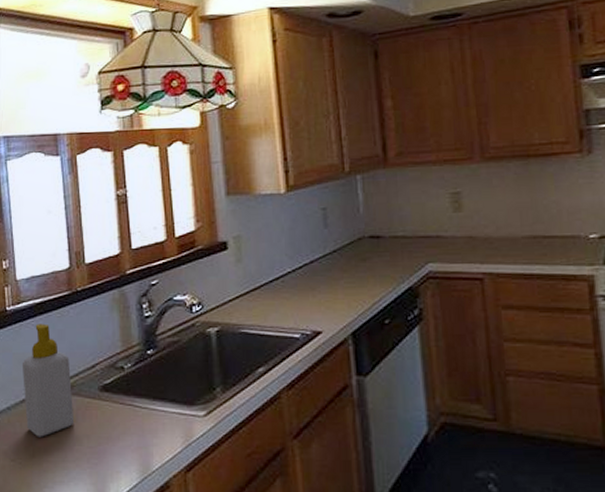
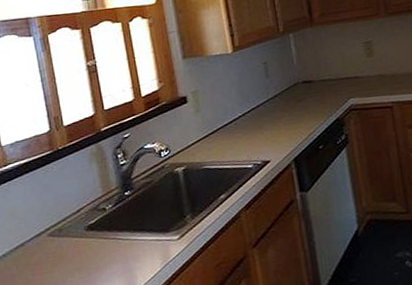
soap bottle: present [21,323,75,437] -> none [13,180,66,276]

